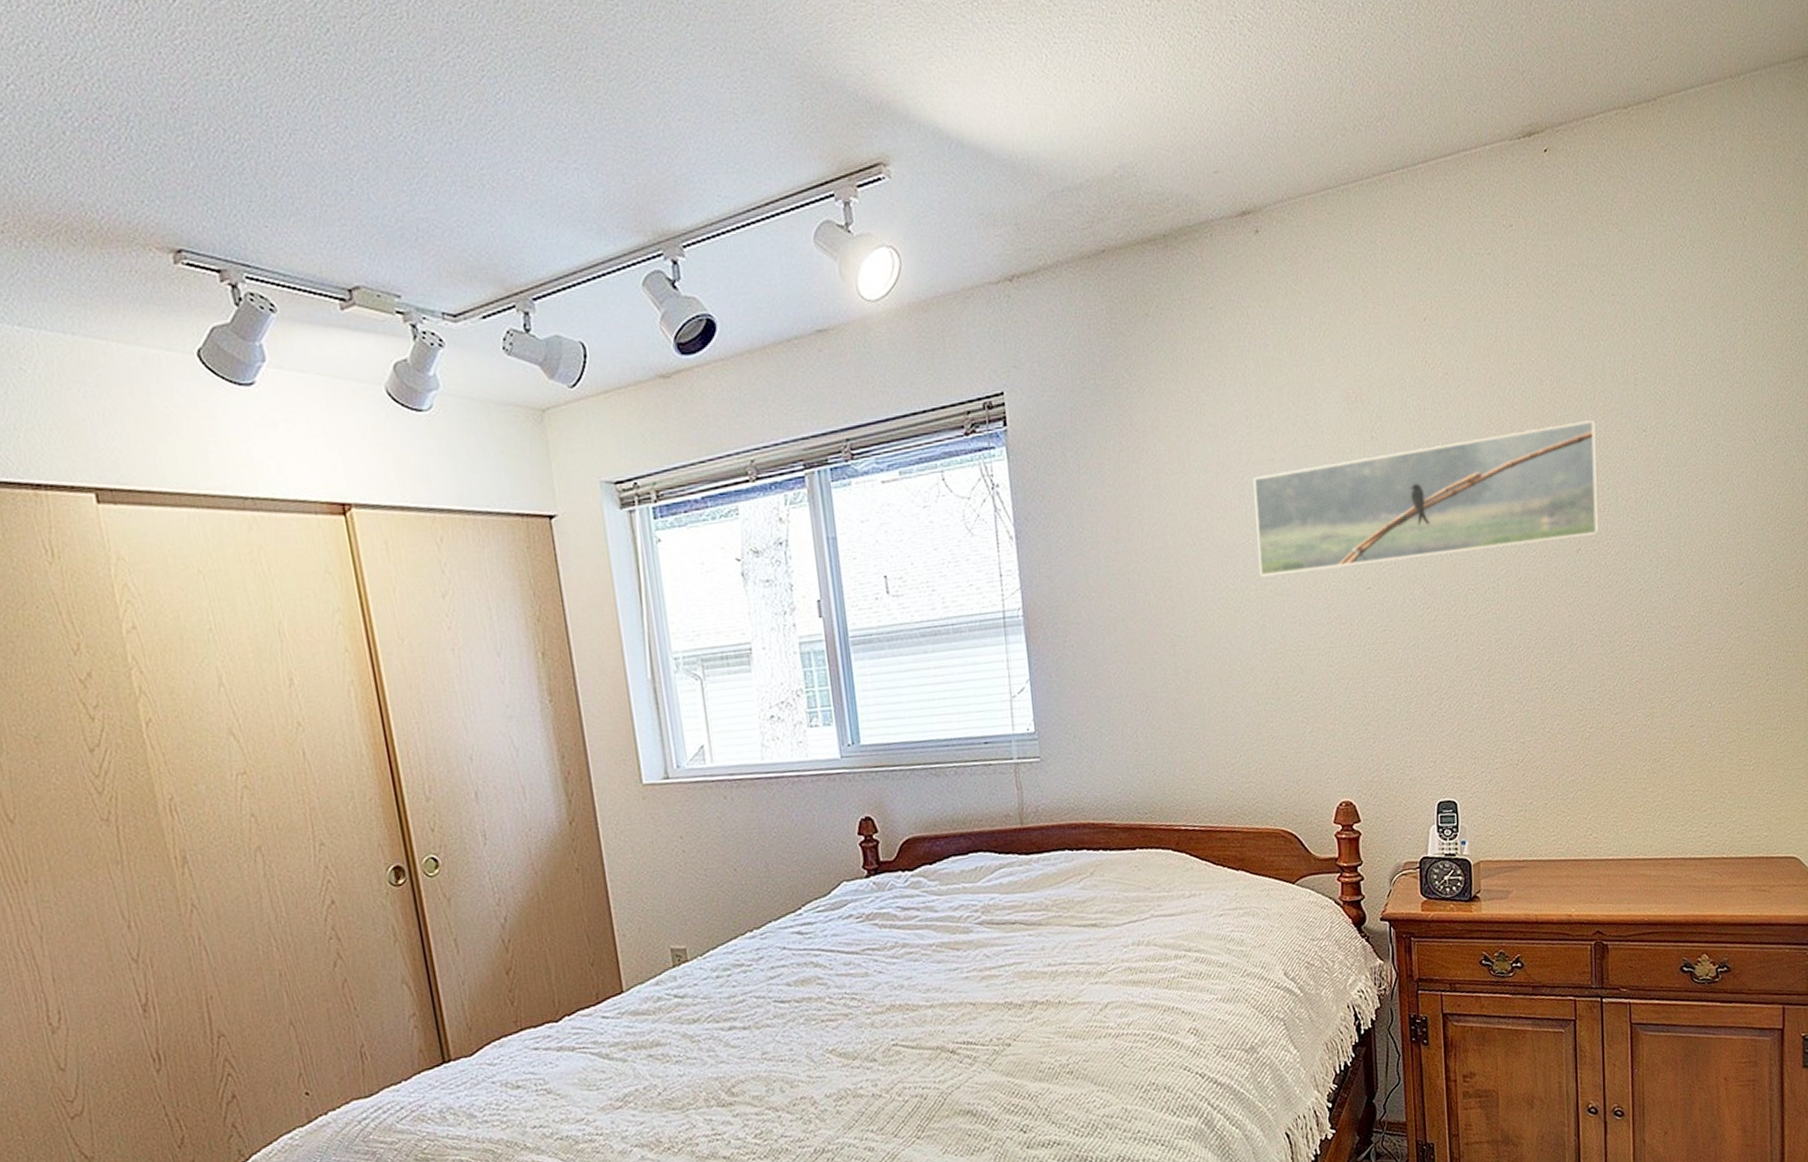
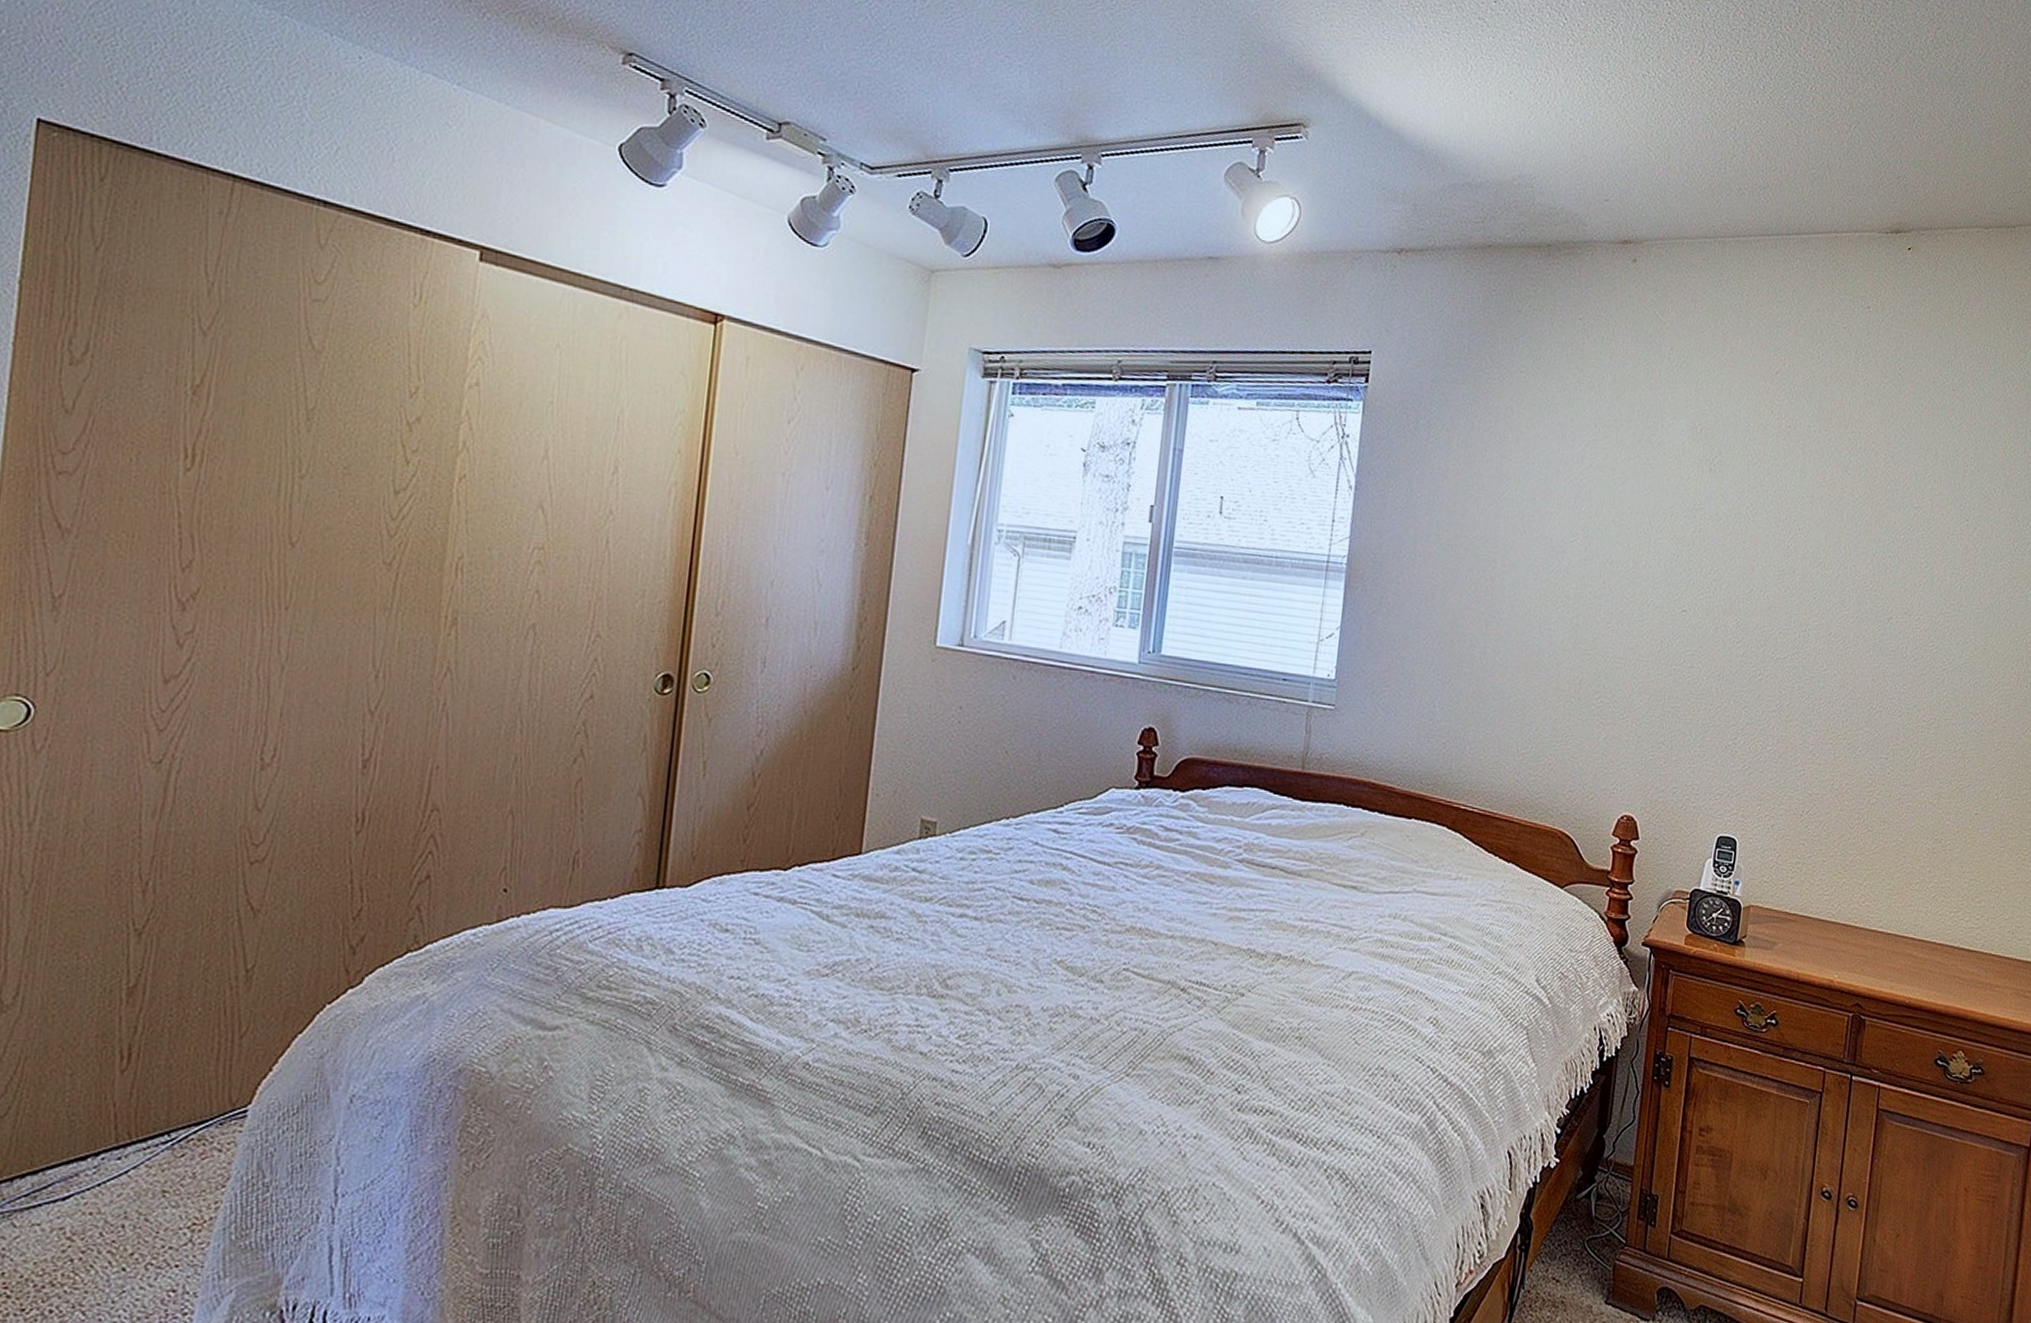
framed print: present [1252,420,1598,578] -> none [1582,481,1922,608]

